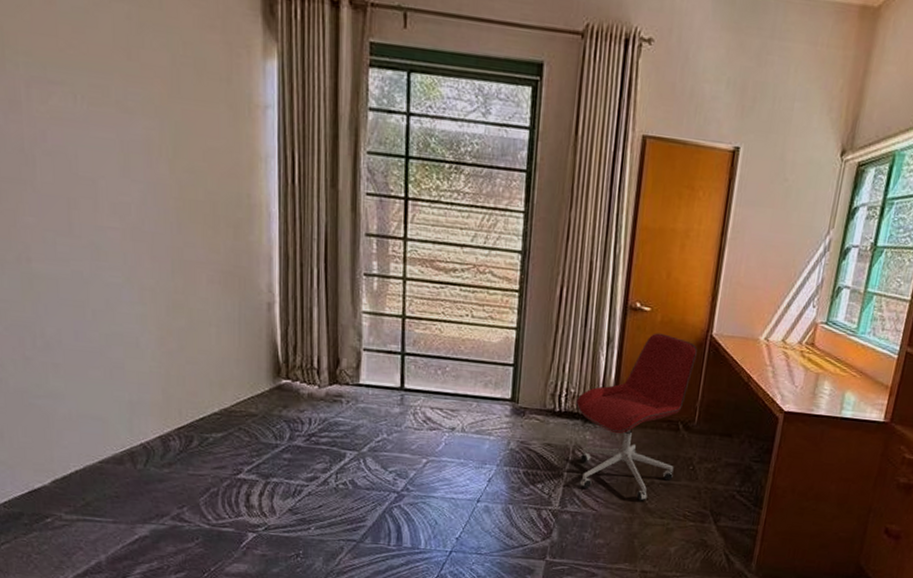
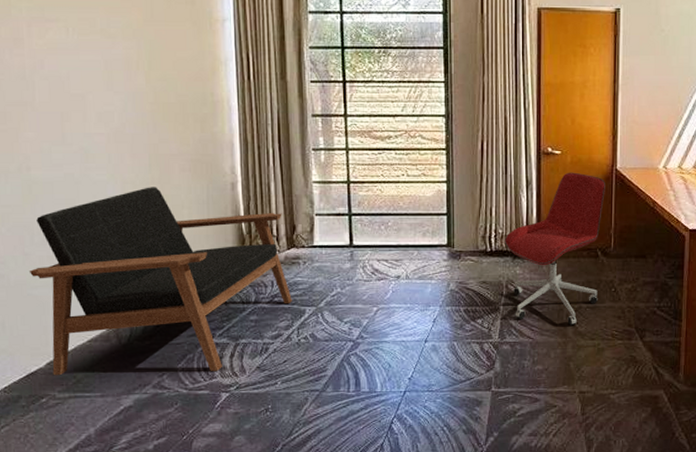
armchair: none [30,296,332,509] -> present [29,187,292,376]

